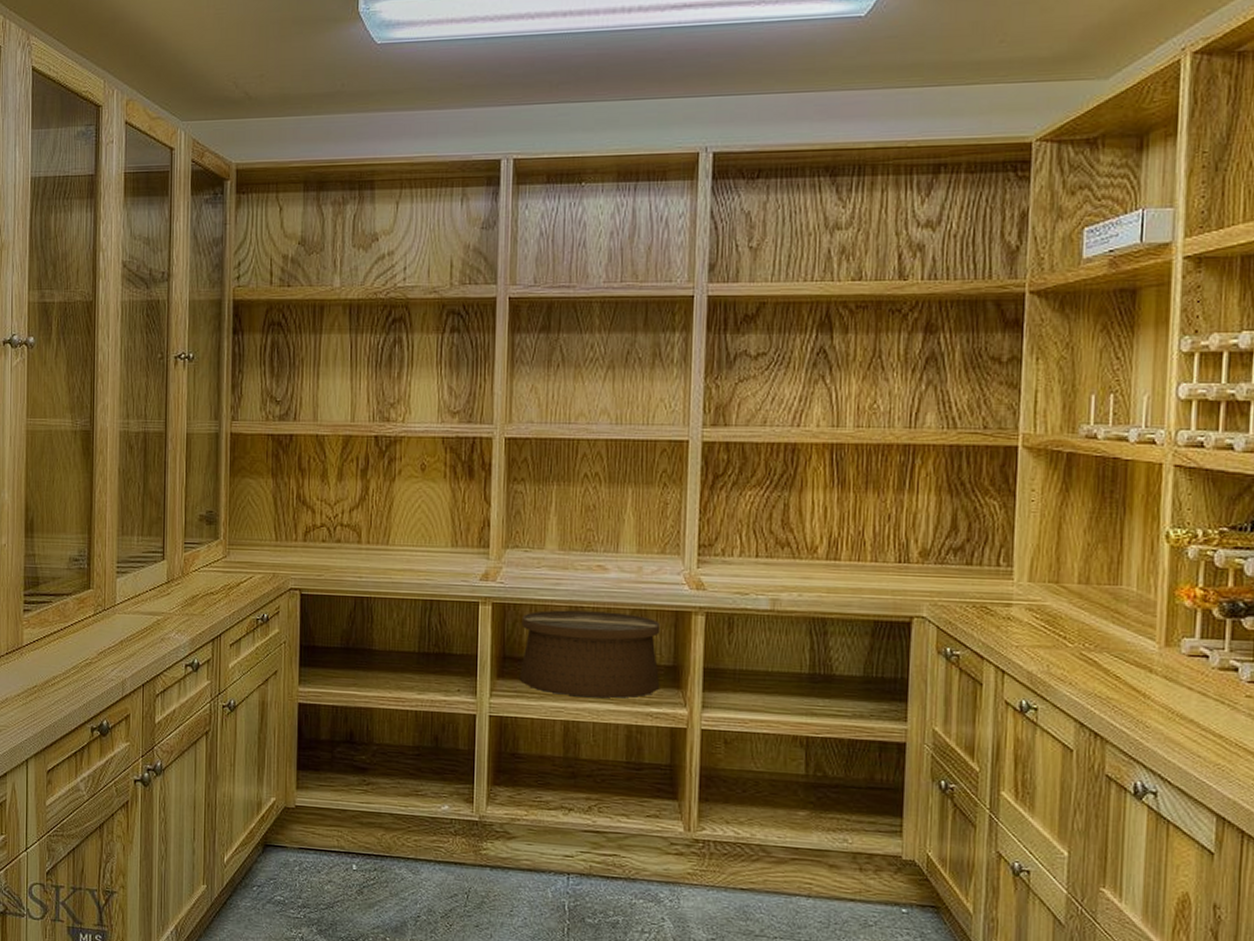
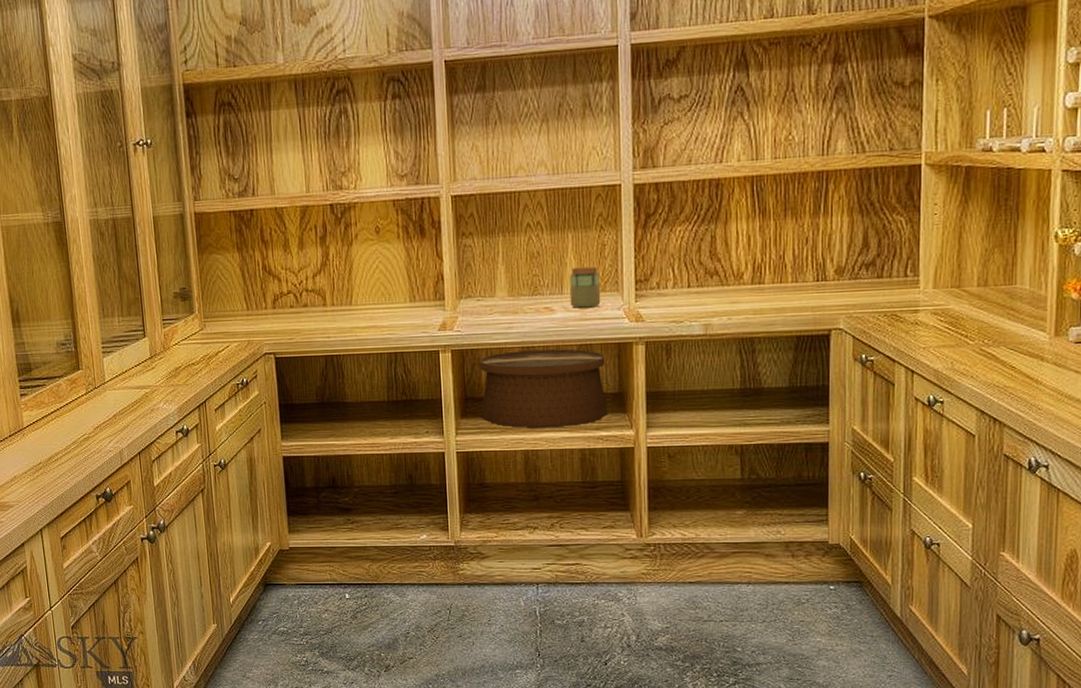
peanut butter: none [625,525,661,570] -> present [569,266,601,308]

